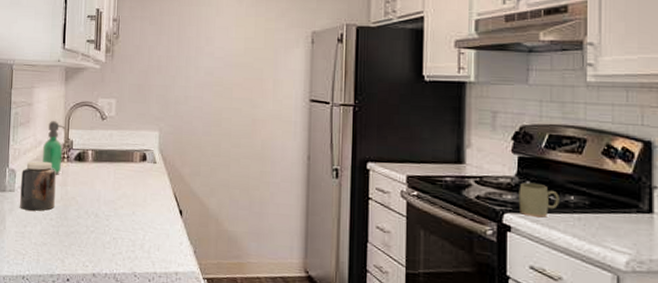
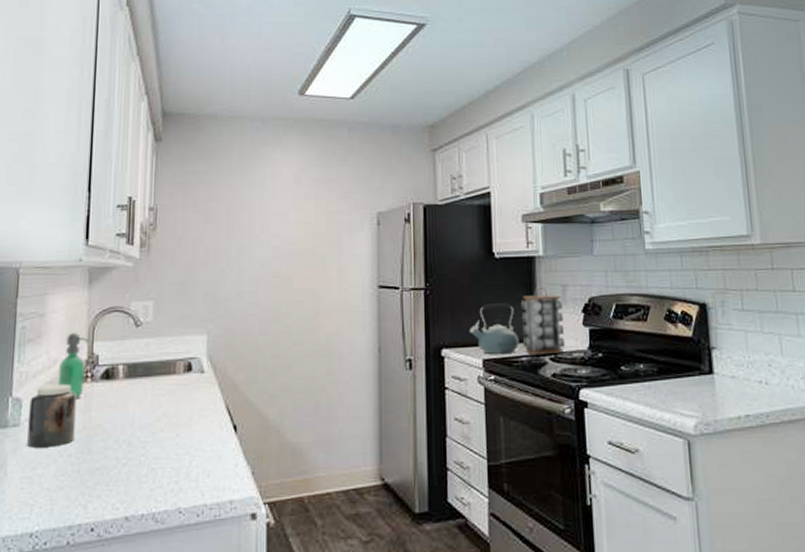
kettle: none [396,124,445,173] -> present [470,303,519,354]
spice rack: none [447,111,492,178] -> present [520,286,566,355]
mug: present [518,182,560,218] -> none [592,354,631,390]

